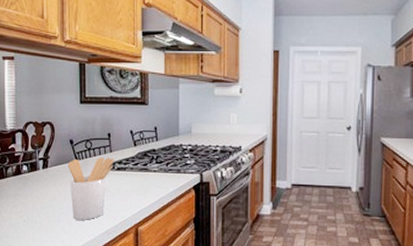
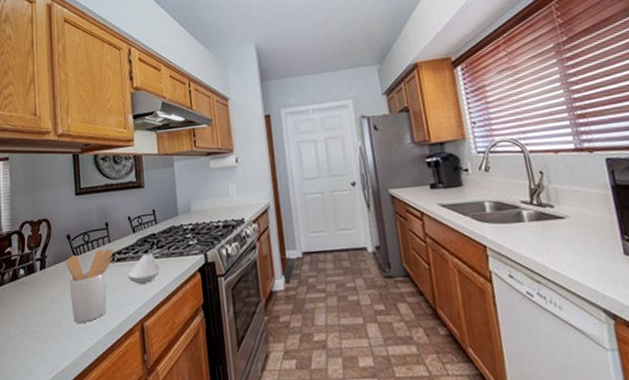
spoon rest: none [126,166,159,193] -> present [127,252,162,284]

